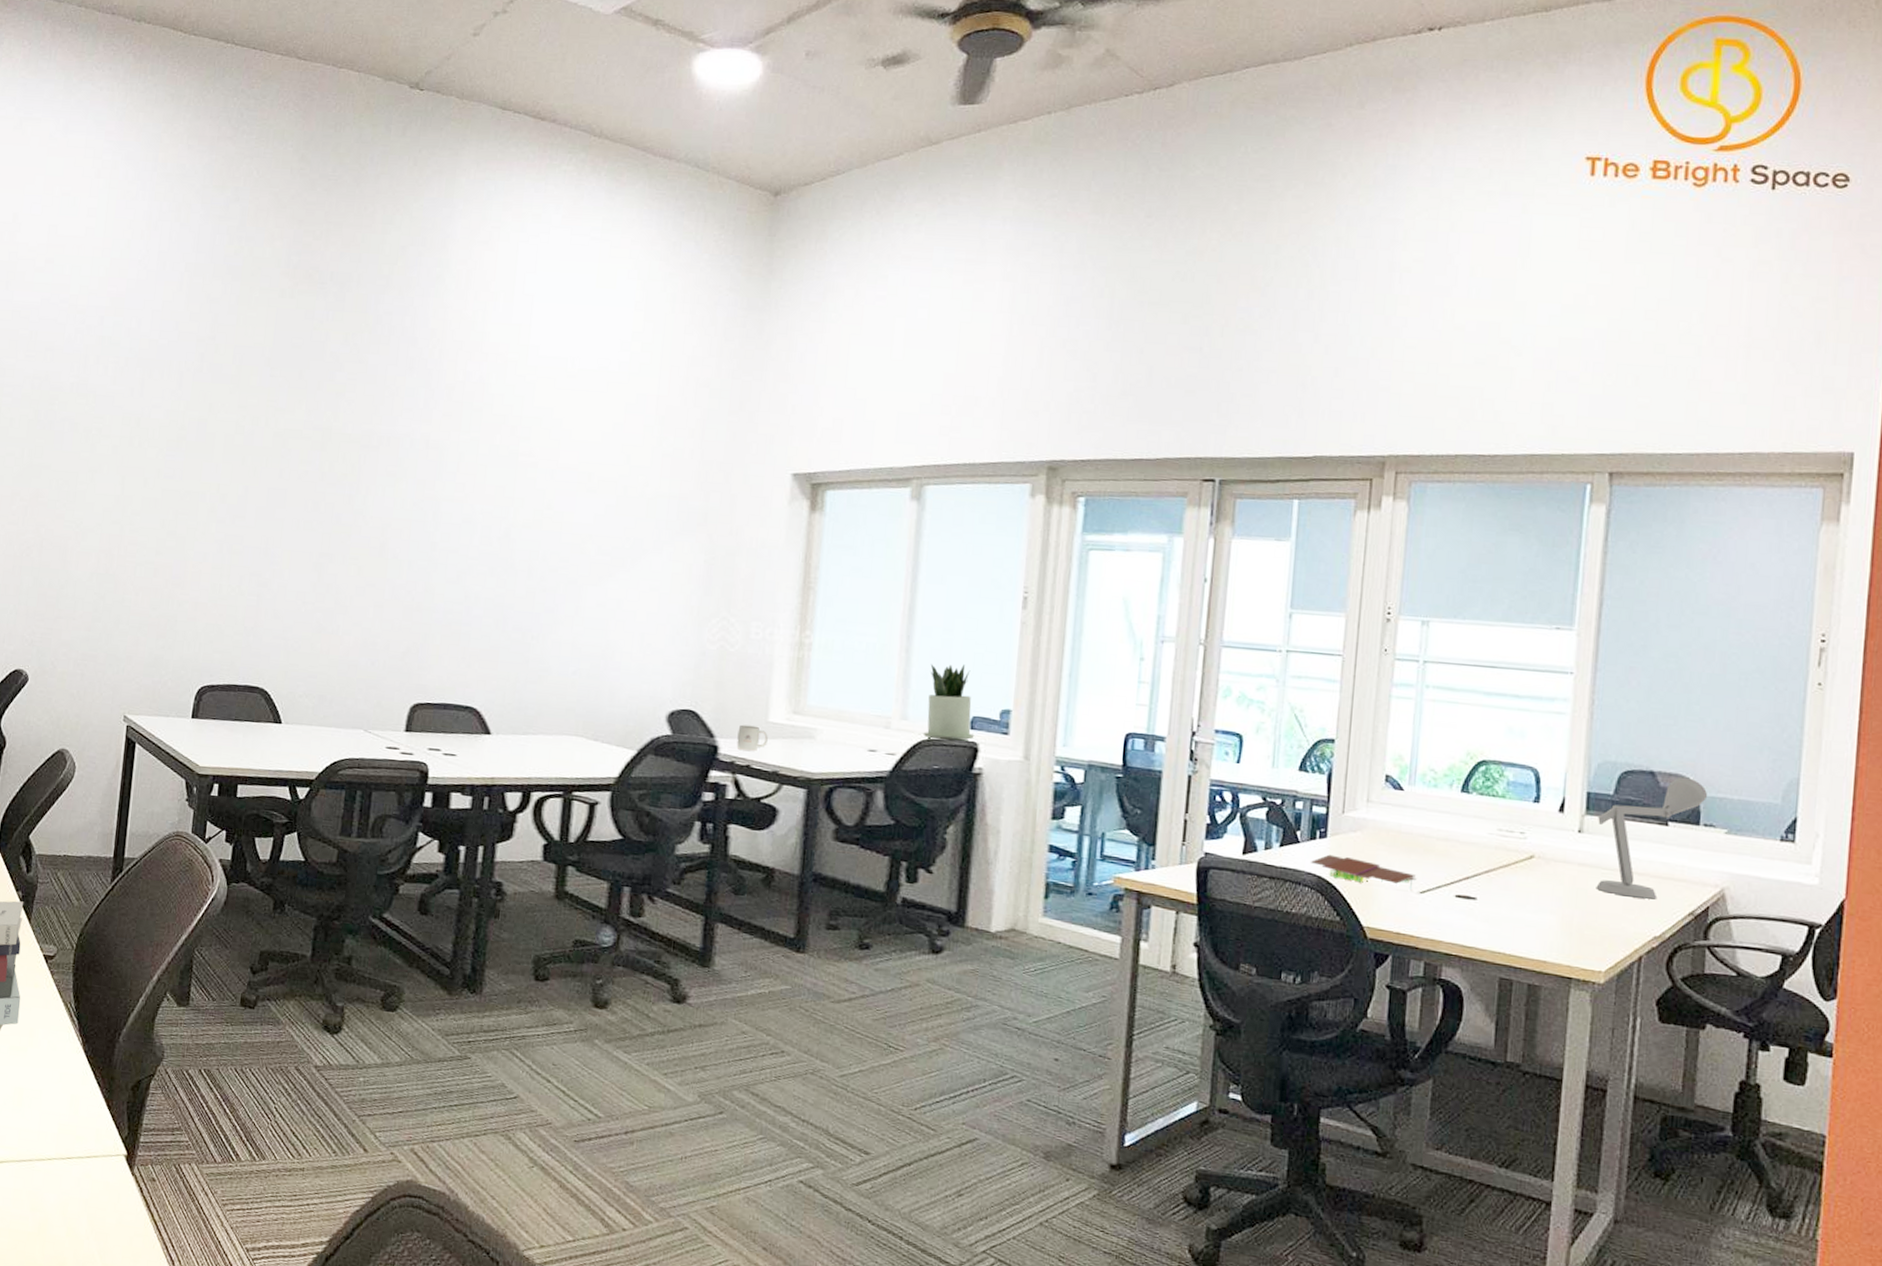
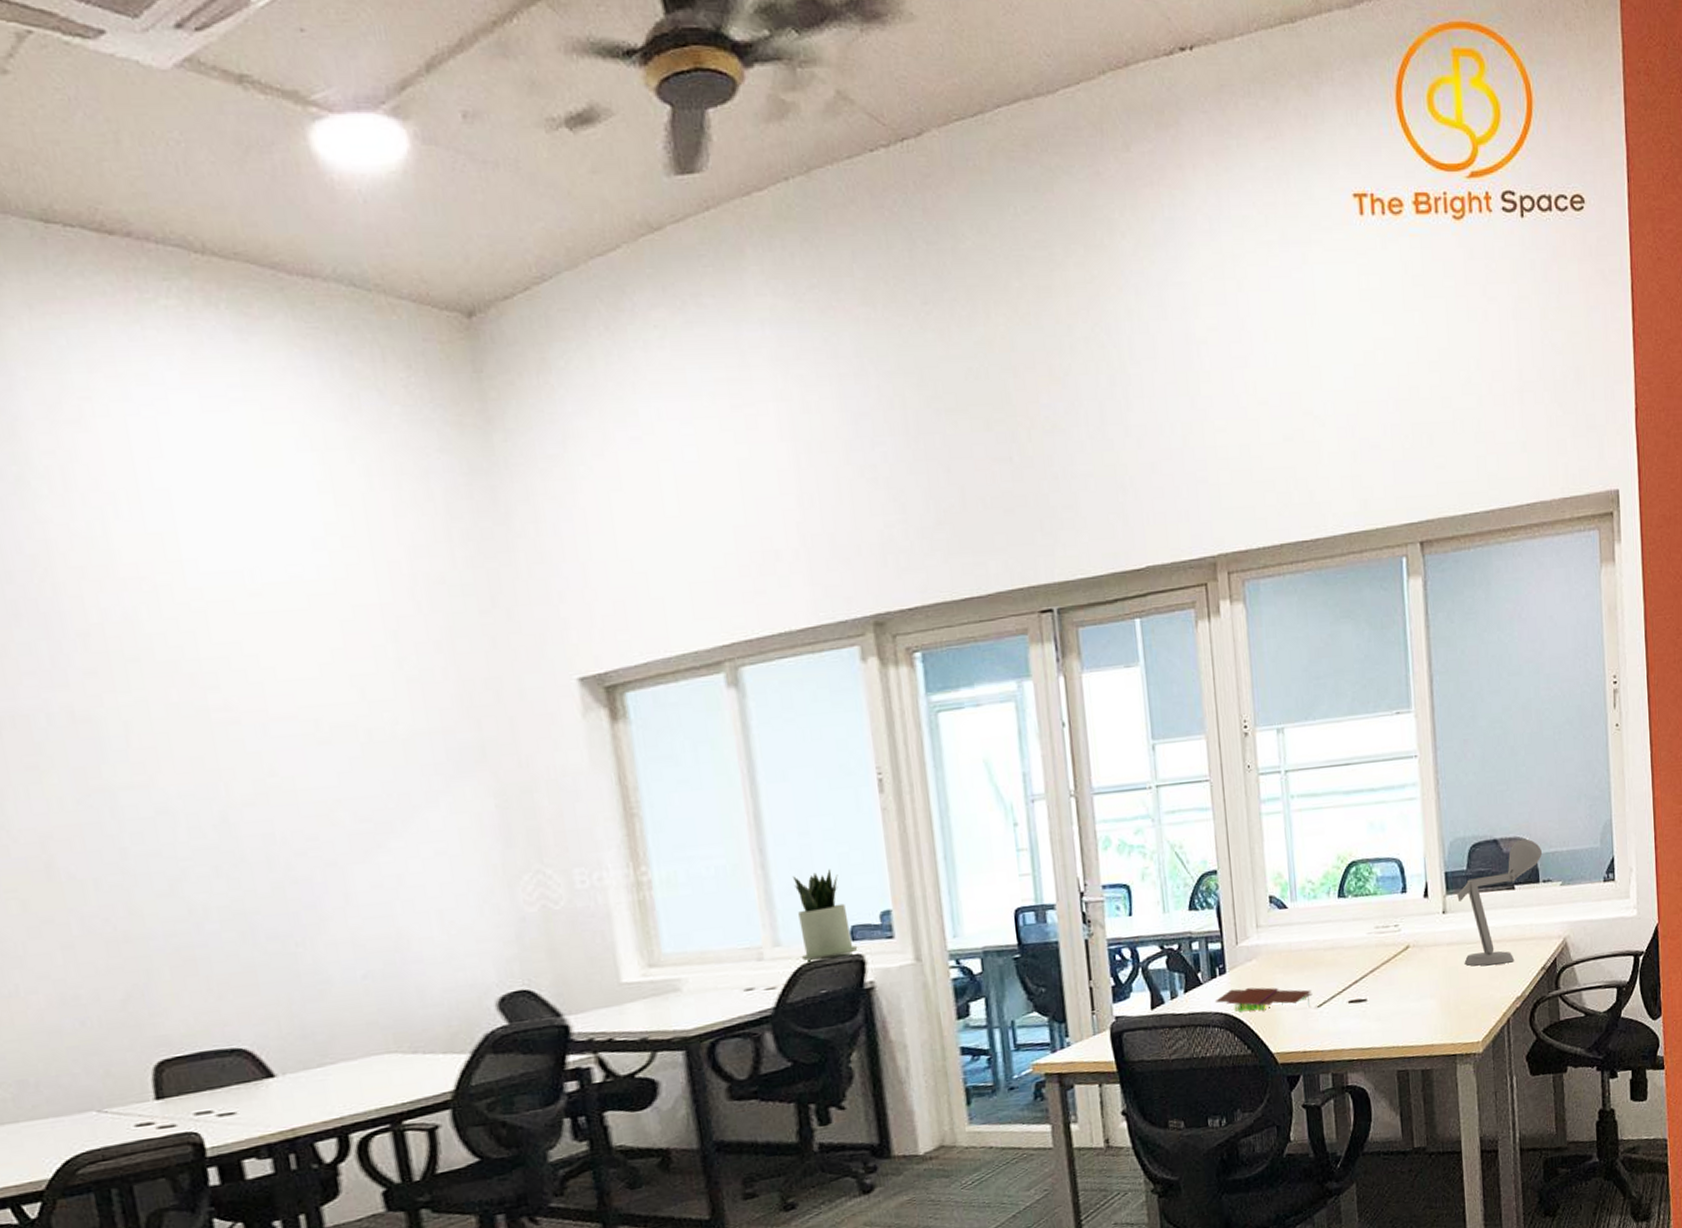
mug: present [736,724,768,752] -> none [587,991,627,1025]

